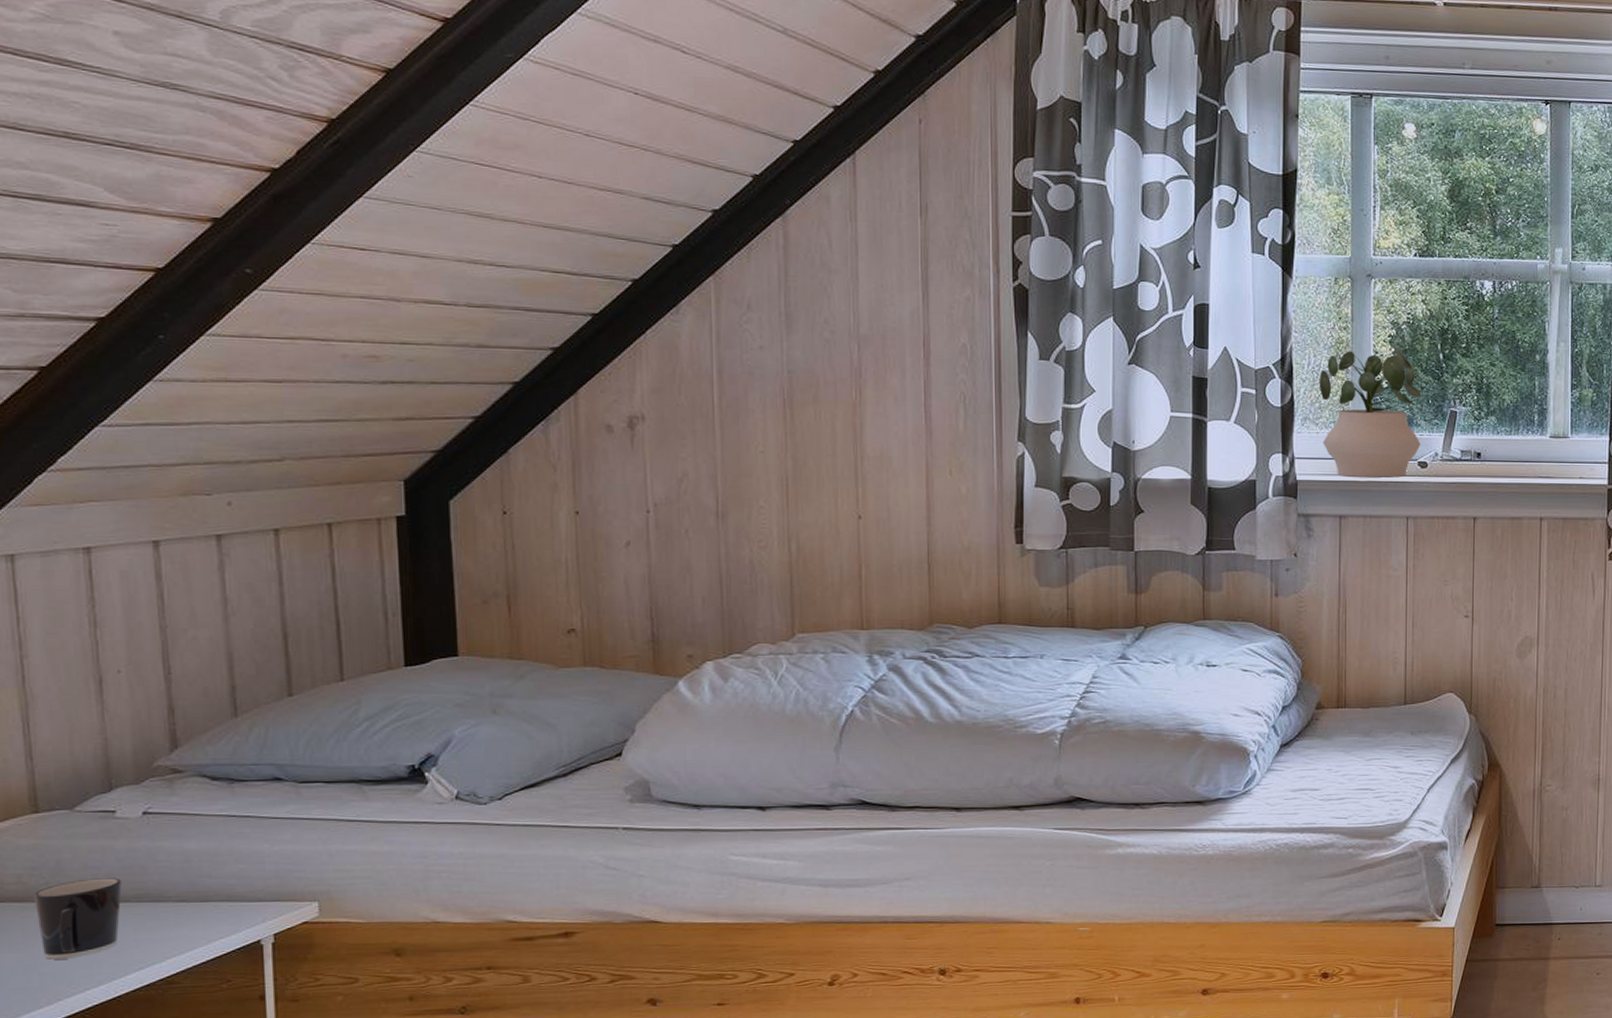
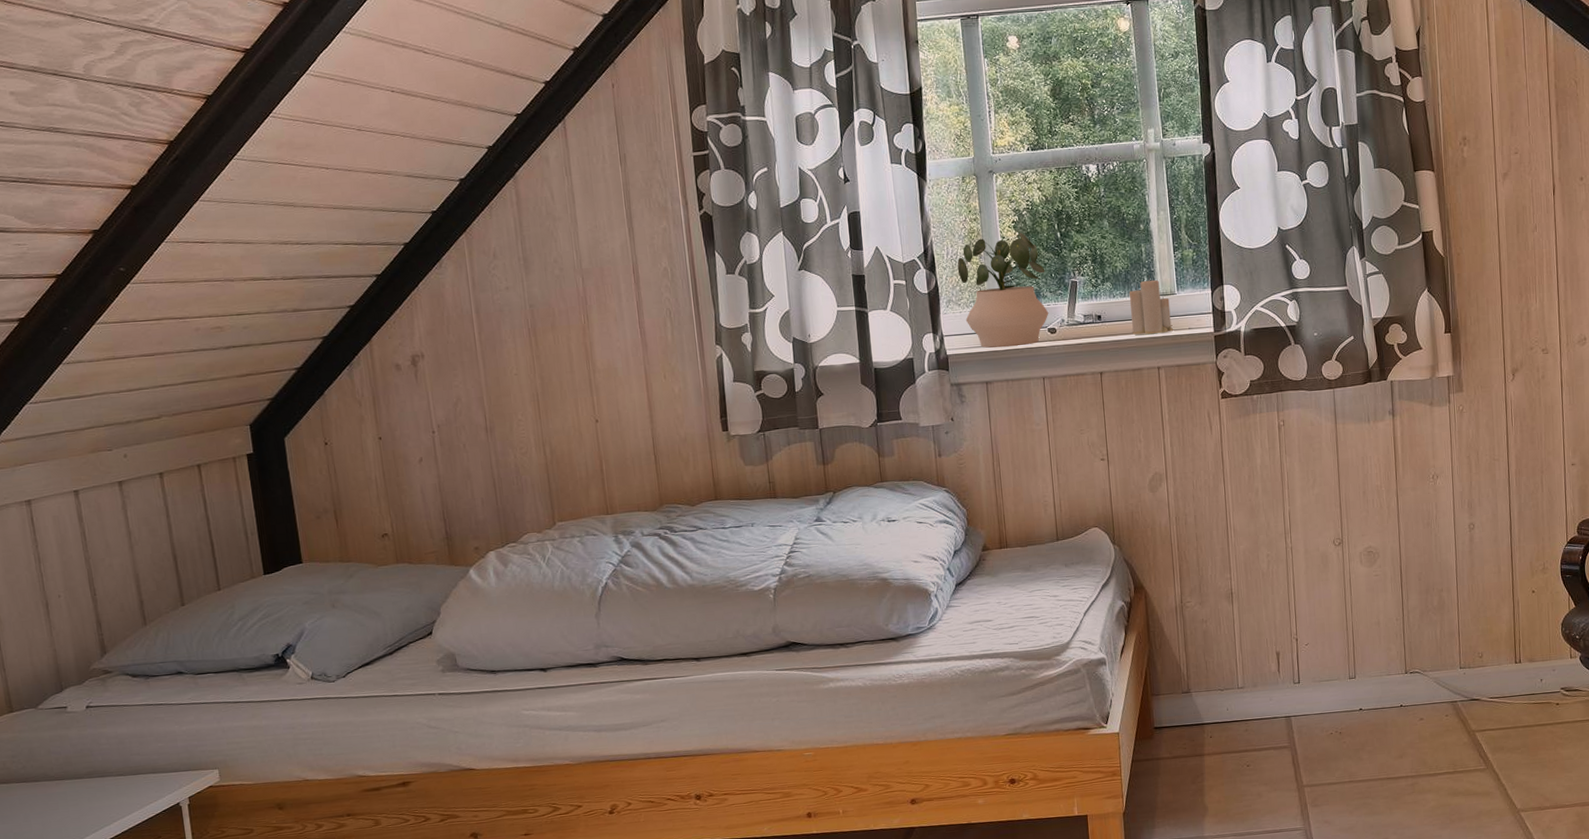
mug: present [33,878,122,960] -> none [15,760,78,828]
candle: none [1514,412,1562,481] -> present [1129,274,1173,335]

